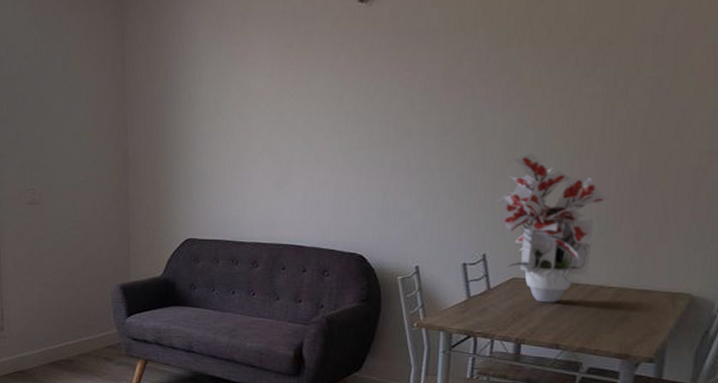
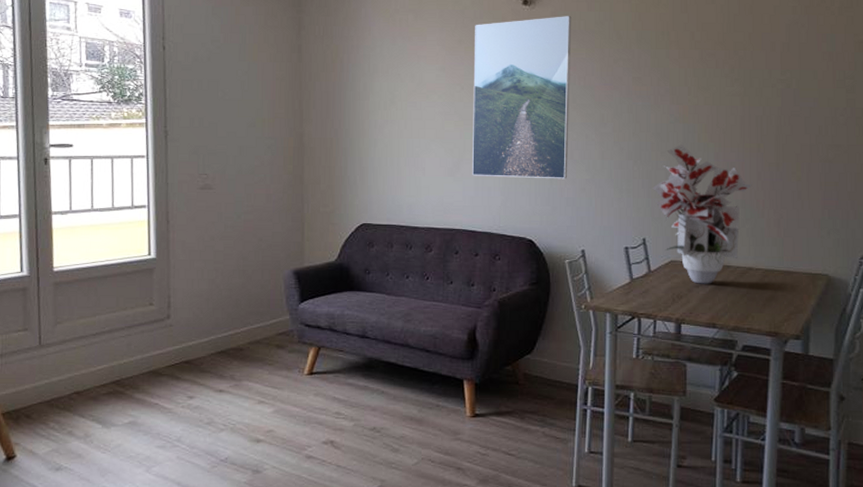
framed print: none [301,13,413,192] -> present [472,16,572,179]

